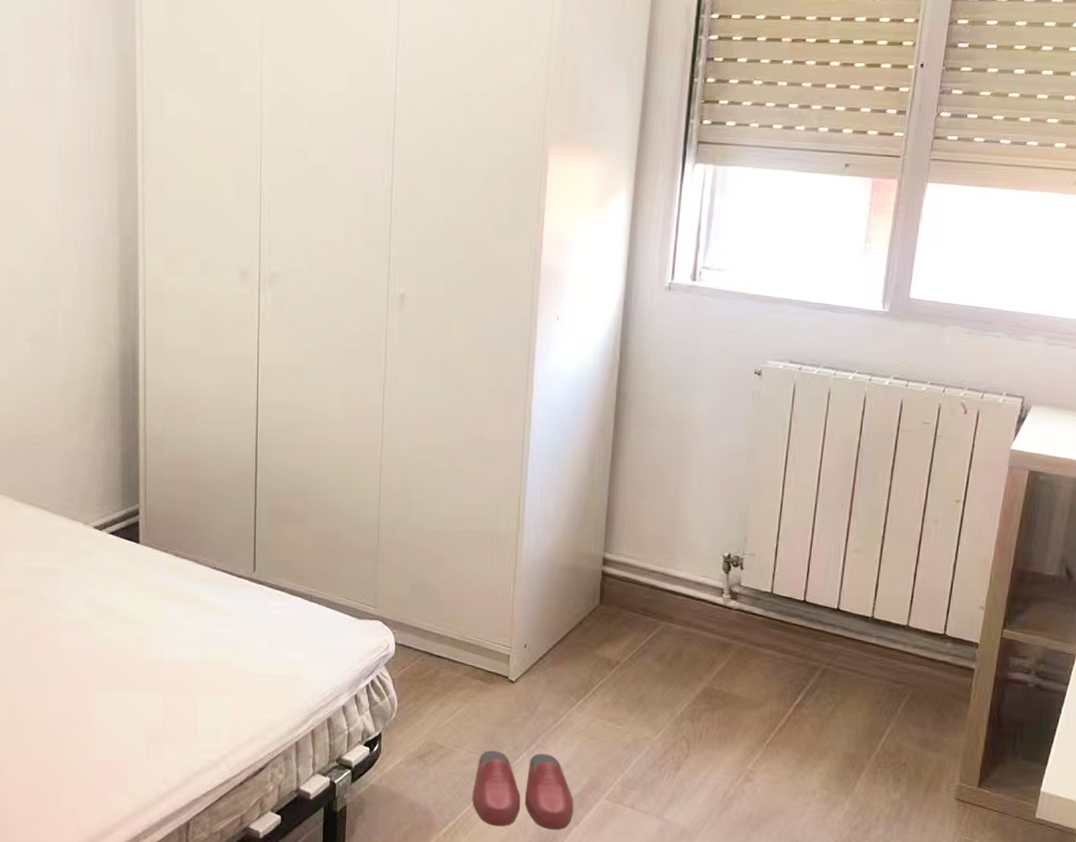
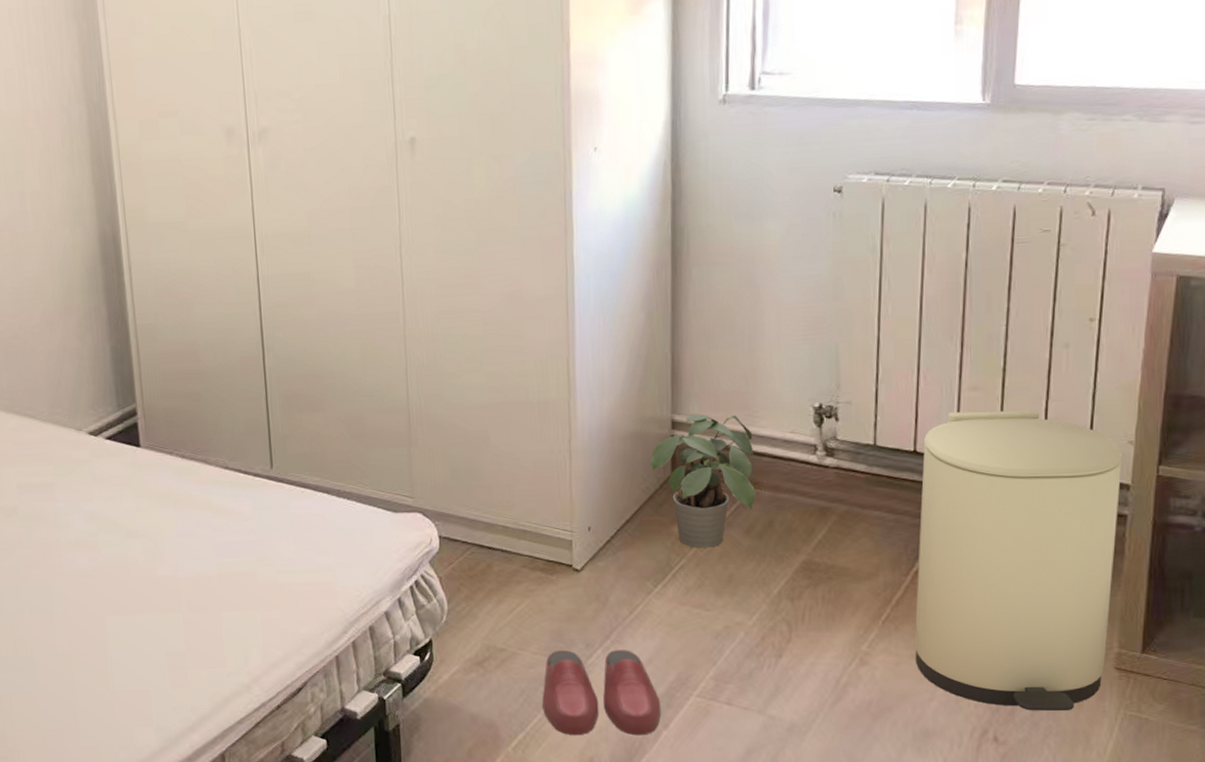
potted plant: none [582,554,671,671] -> present [650,414,756,548]
pedal bin: none [791,570,975,833] -> present [914,410,1124,712]

